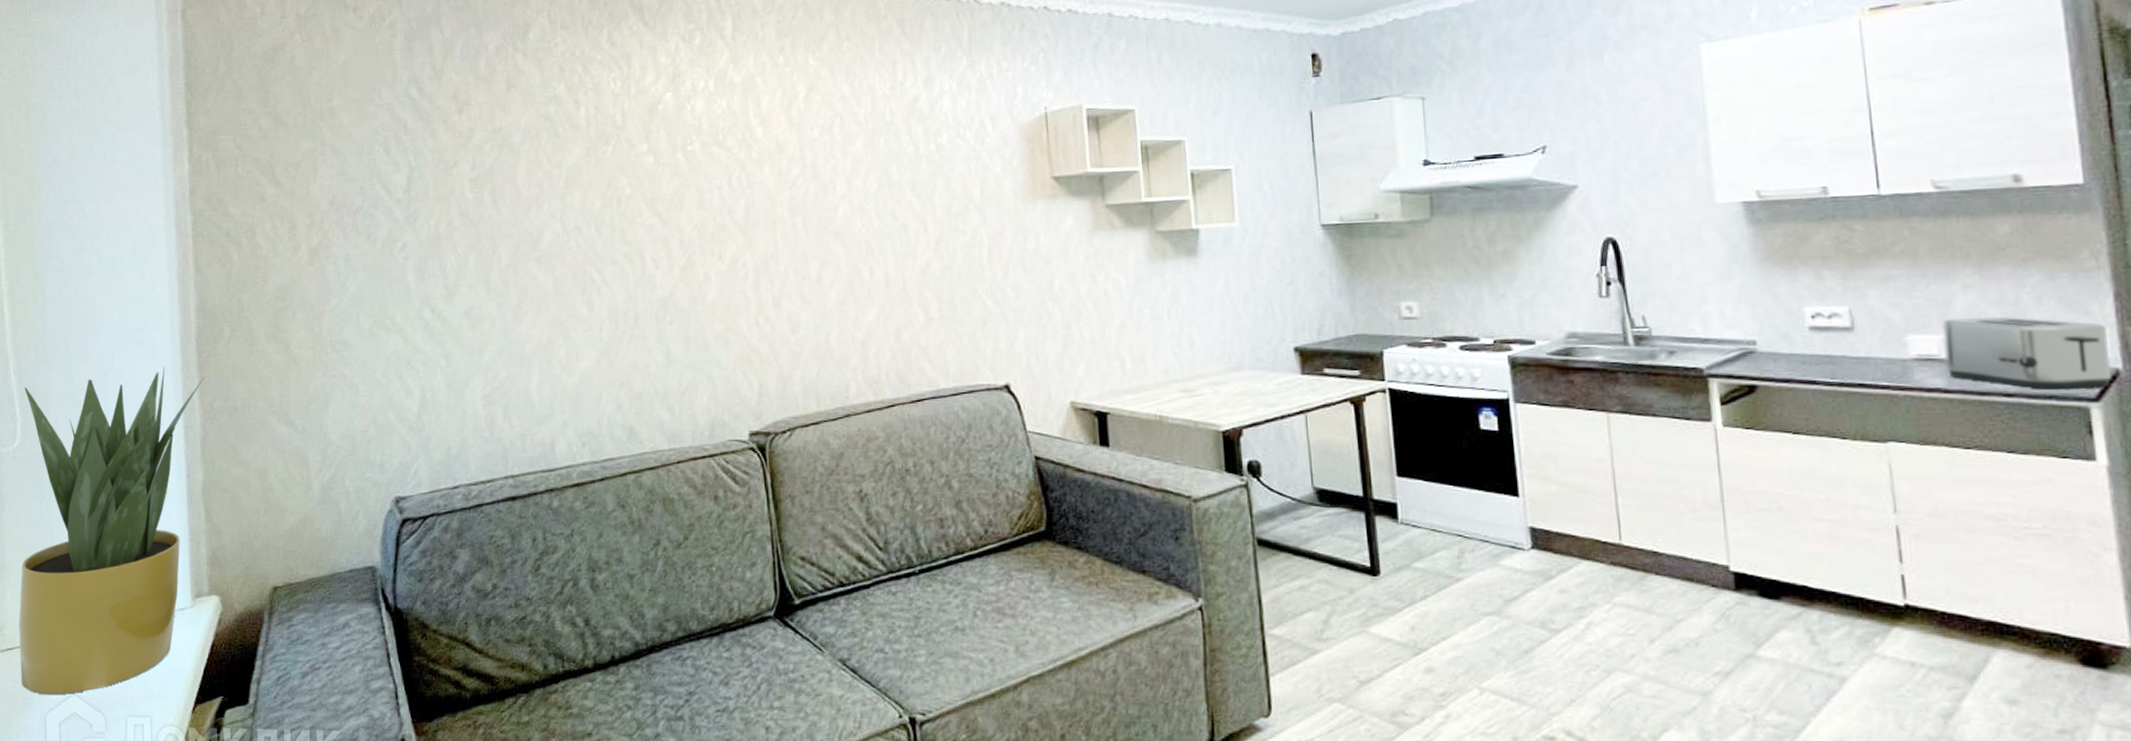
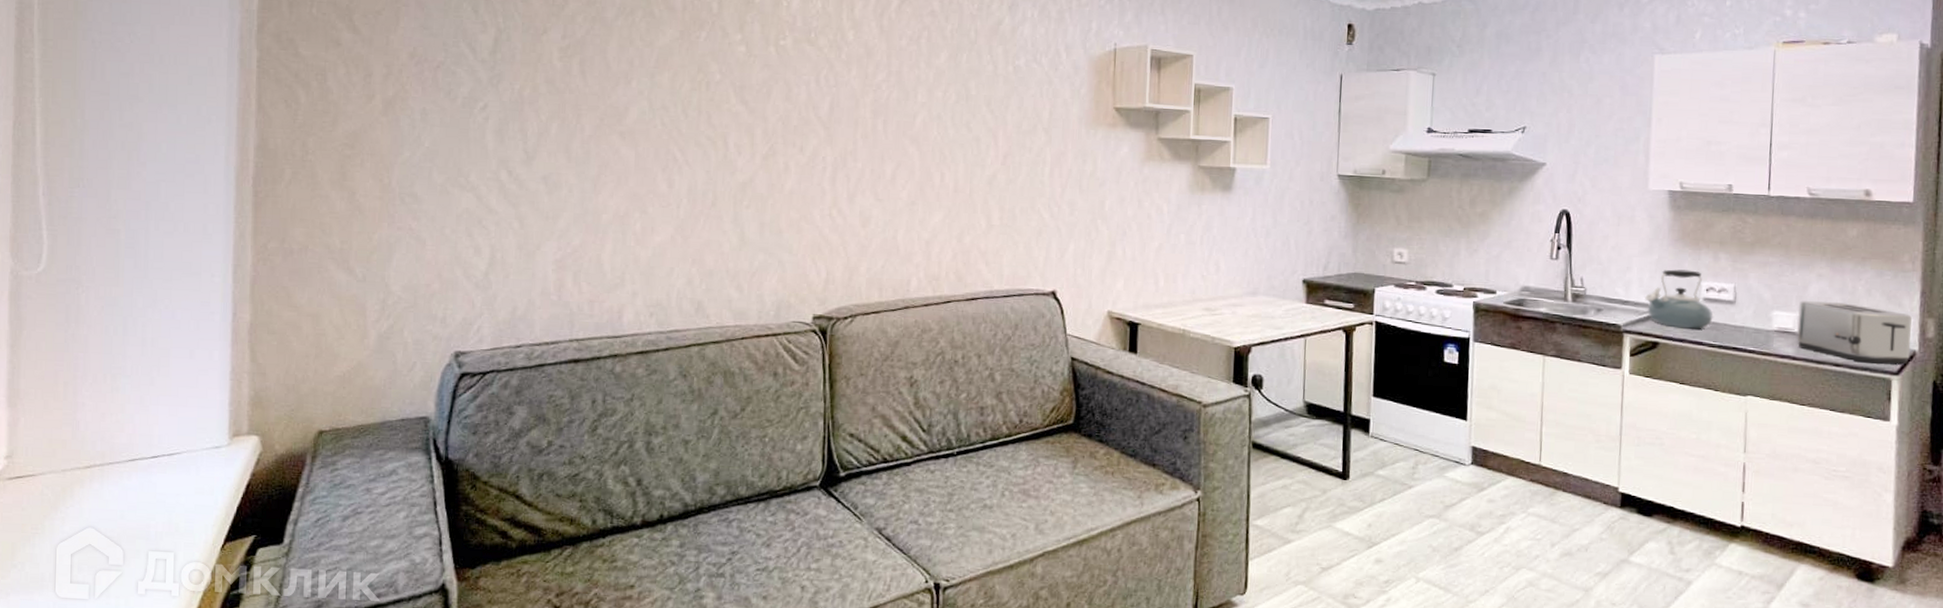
planter: present [19,367,205,695] -> none [30,203,260,526]
kettle: none [1730,294,1826,366] -> present [1645,269,1713,329]

